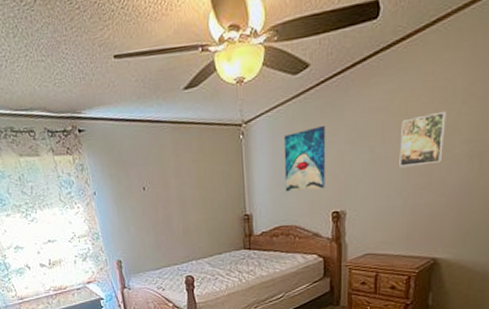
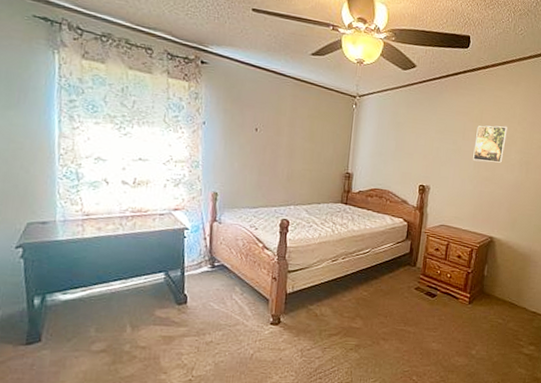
wall art: present [283,126,326,192] -> none [384,114,422,165]

